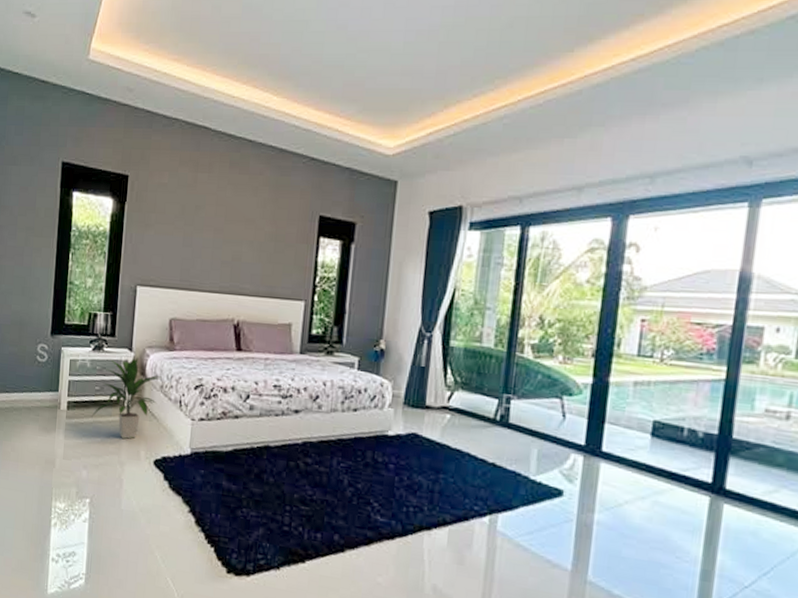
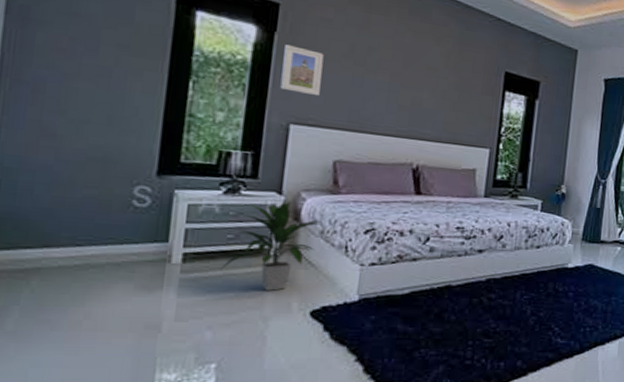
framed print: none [130,212,161,258] -> present [280,44,324,96]

